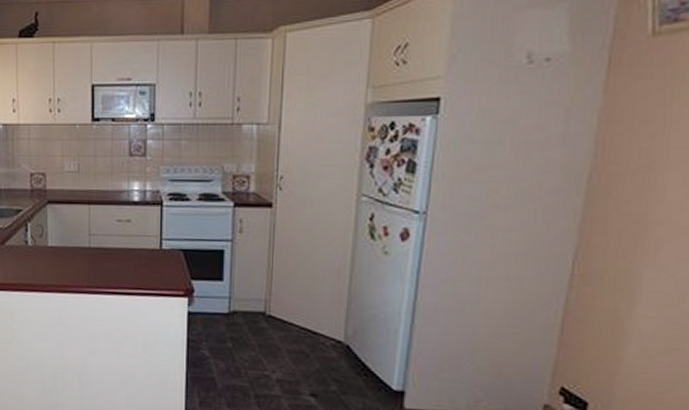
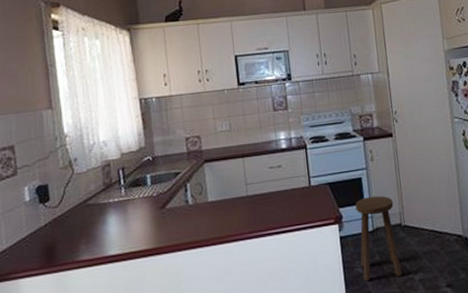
stool: none [208,273,259,370] -> present [355,195,402,281]

